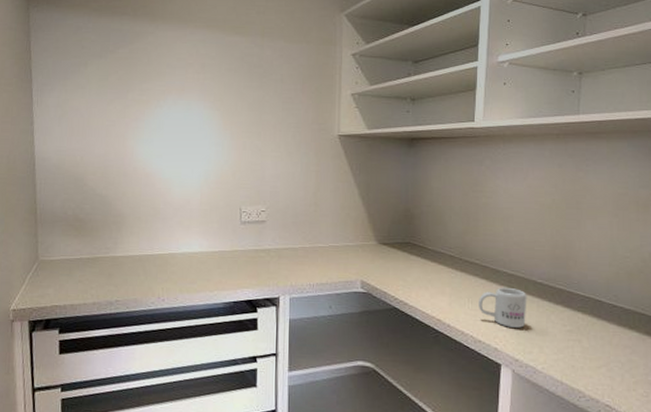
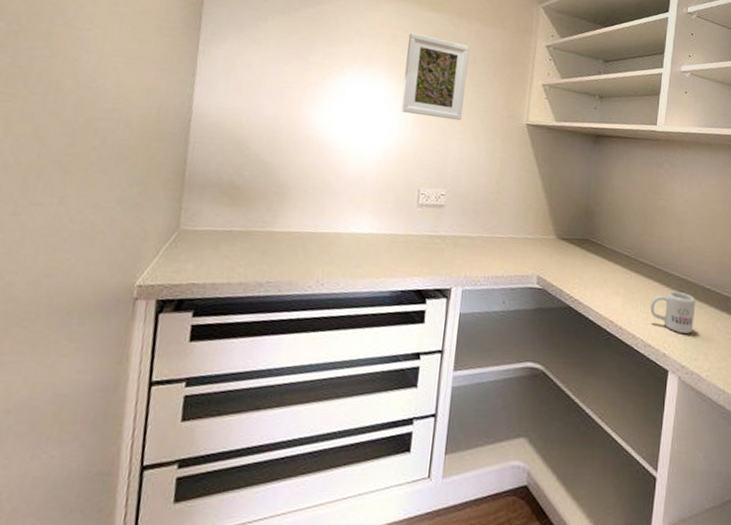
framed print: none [216,58,276,139] -> present [400,32,470,121]

